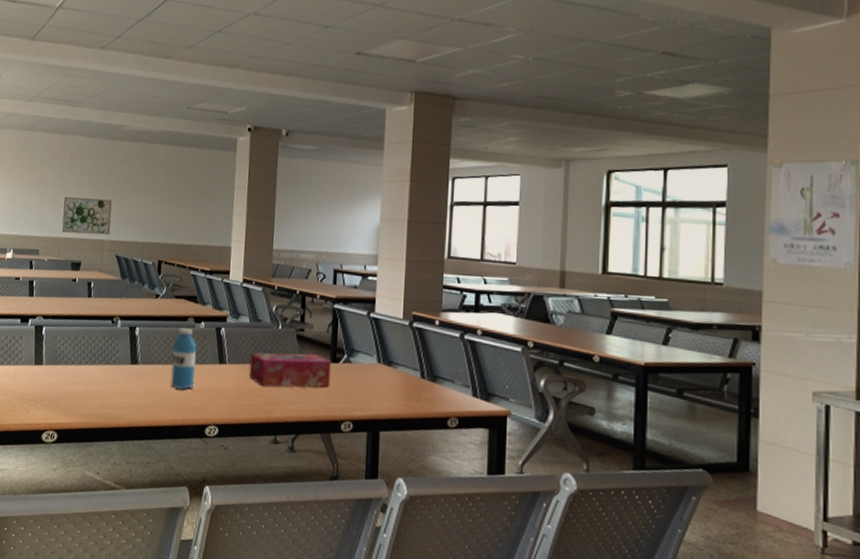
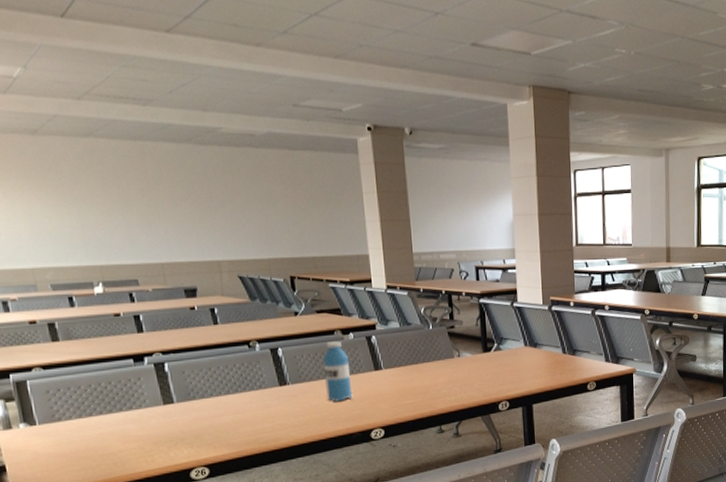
wall art: present [62,197,112,235] -> none [157,215,226,257]
tissue box: present [248,352,332,388] -> none [405,348,485,384]

